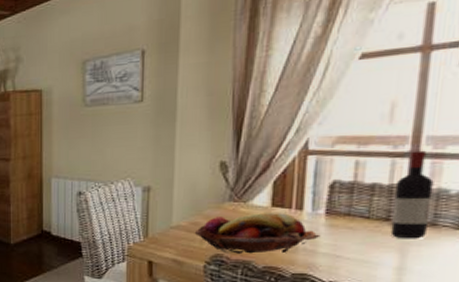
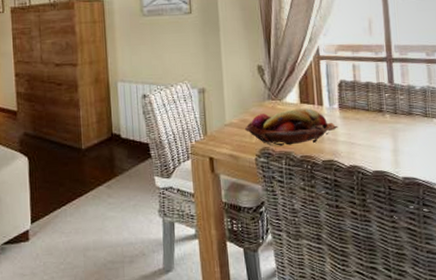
wine bottle: present [390,150,434,239] -> none [381,56,407,126]

